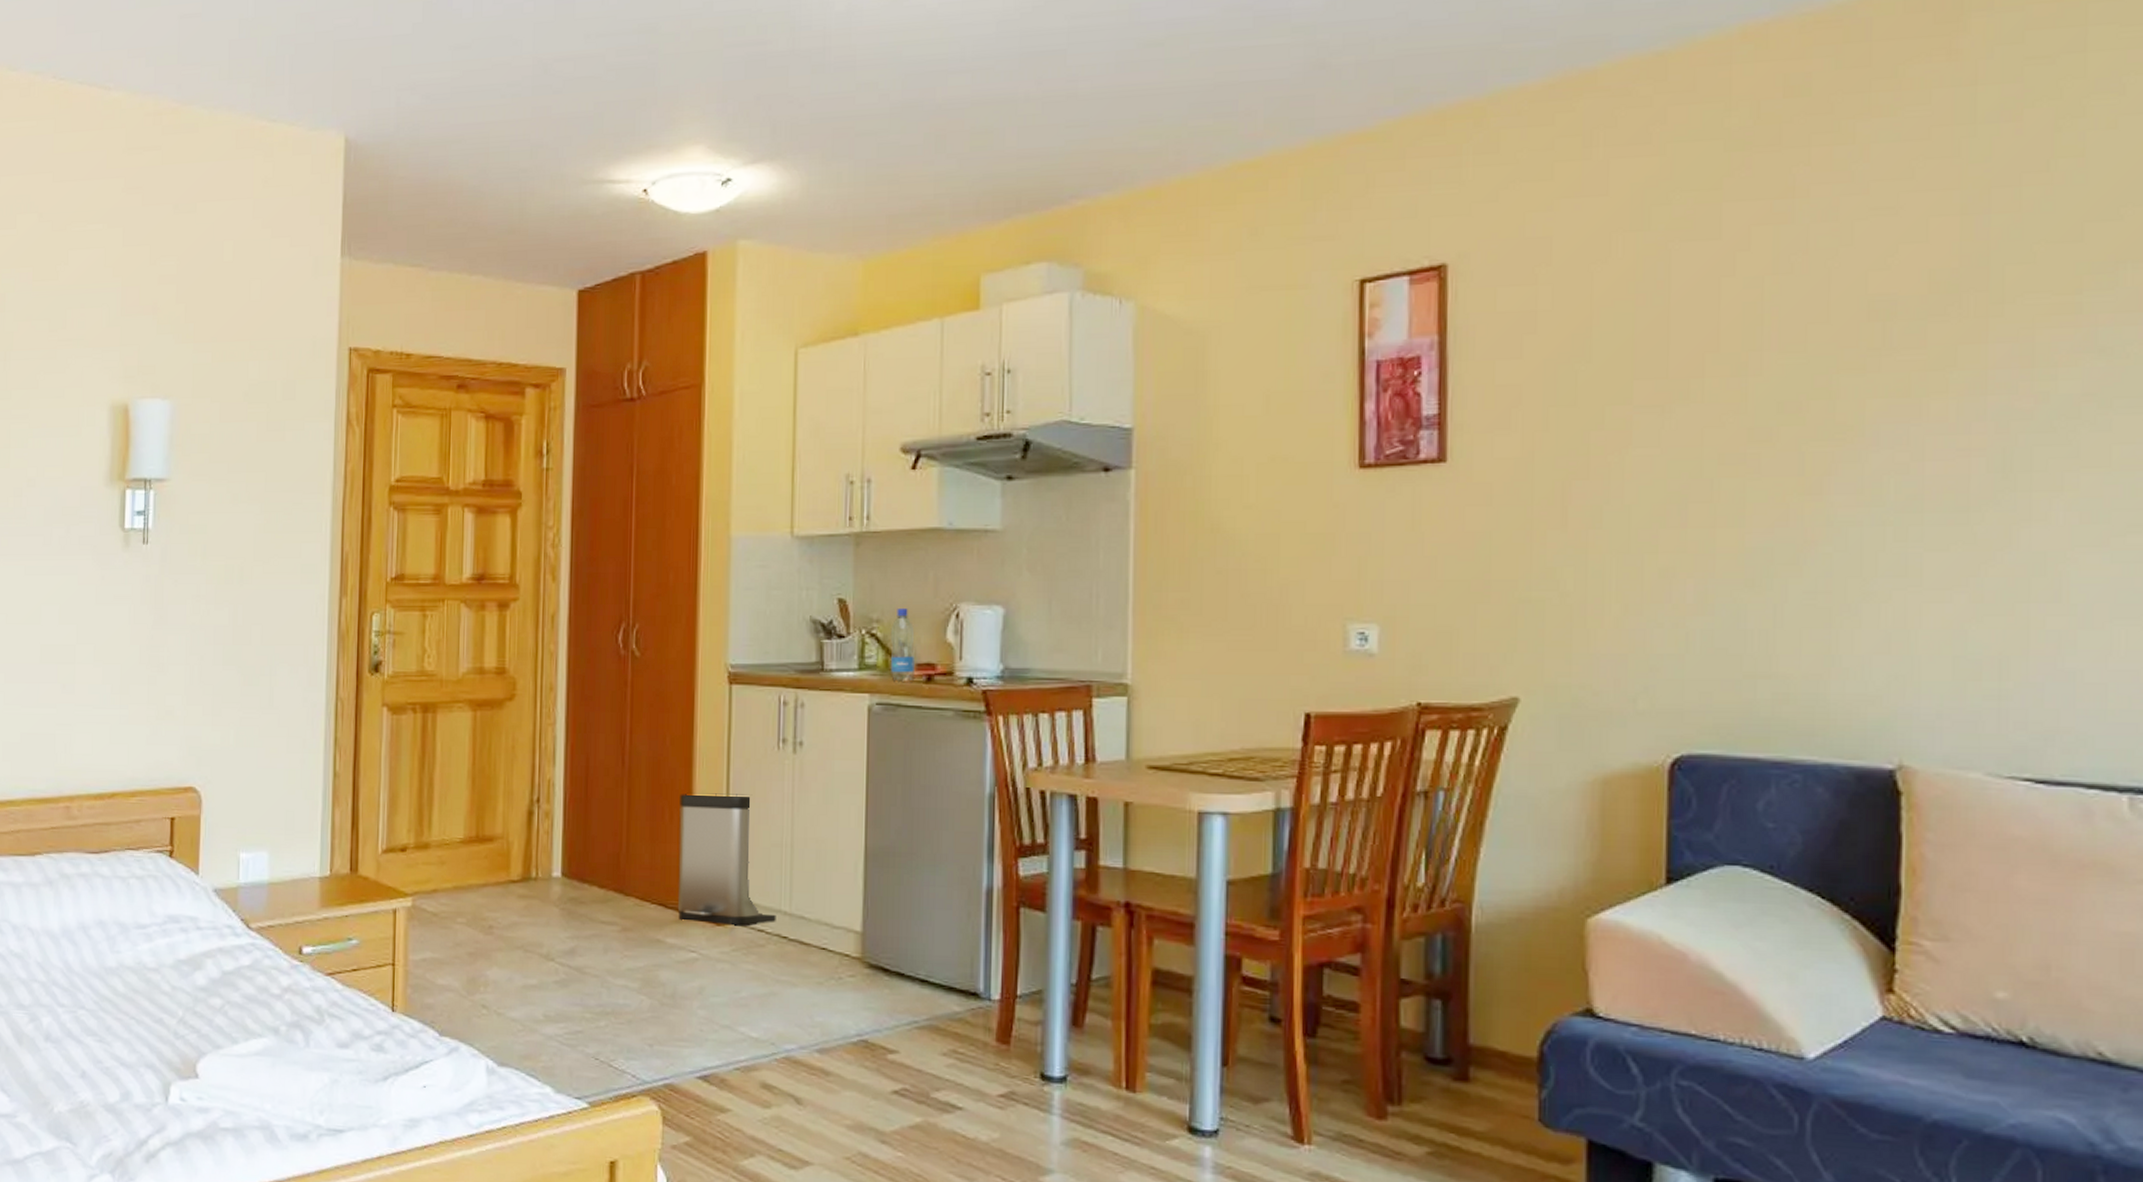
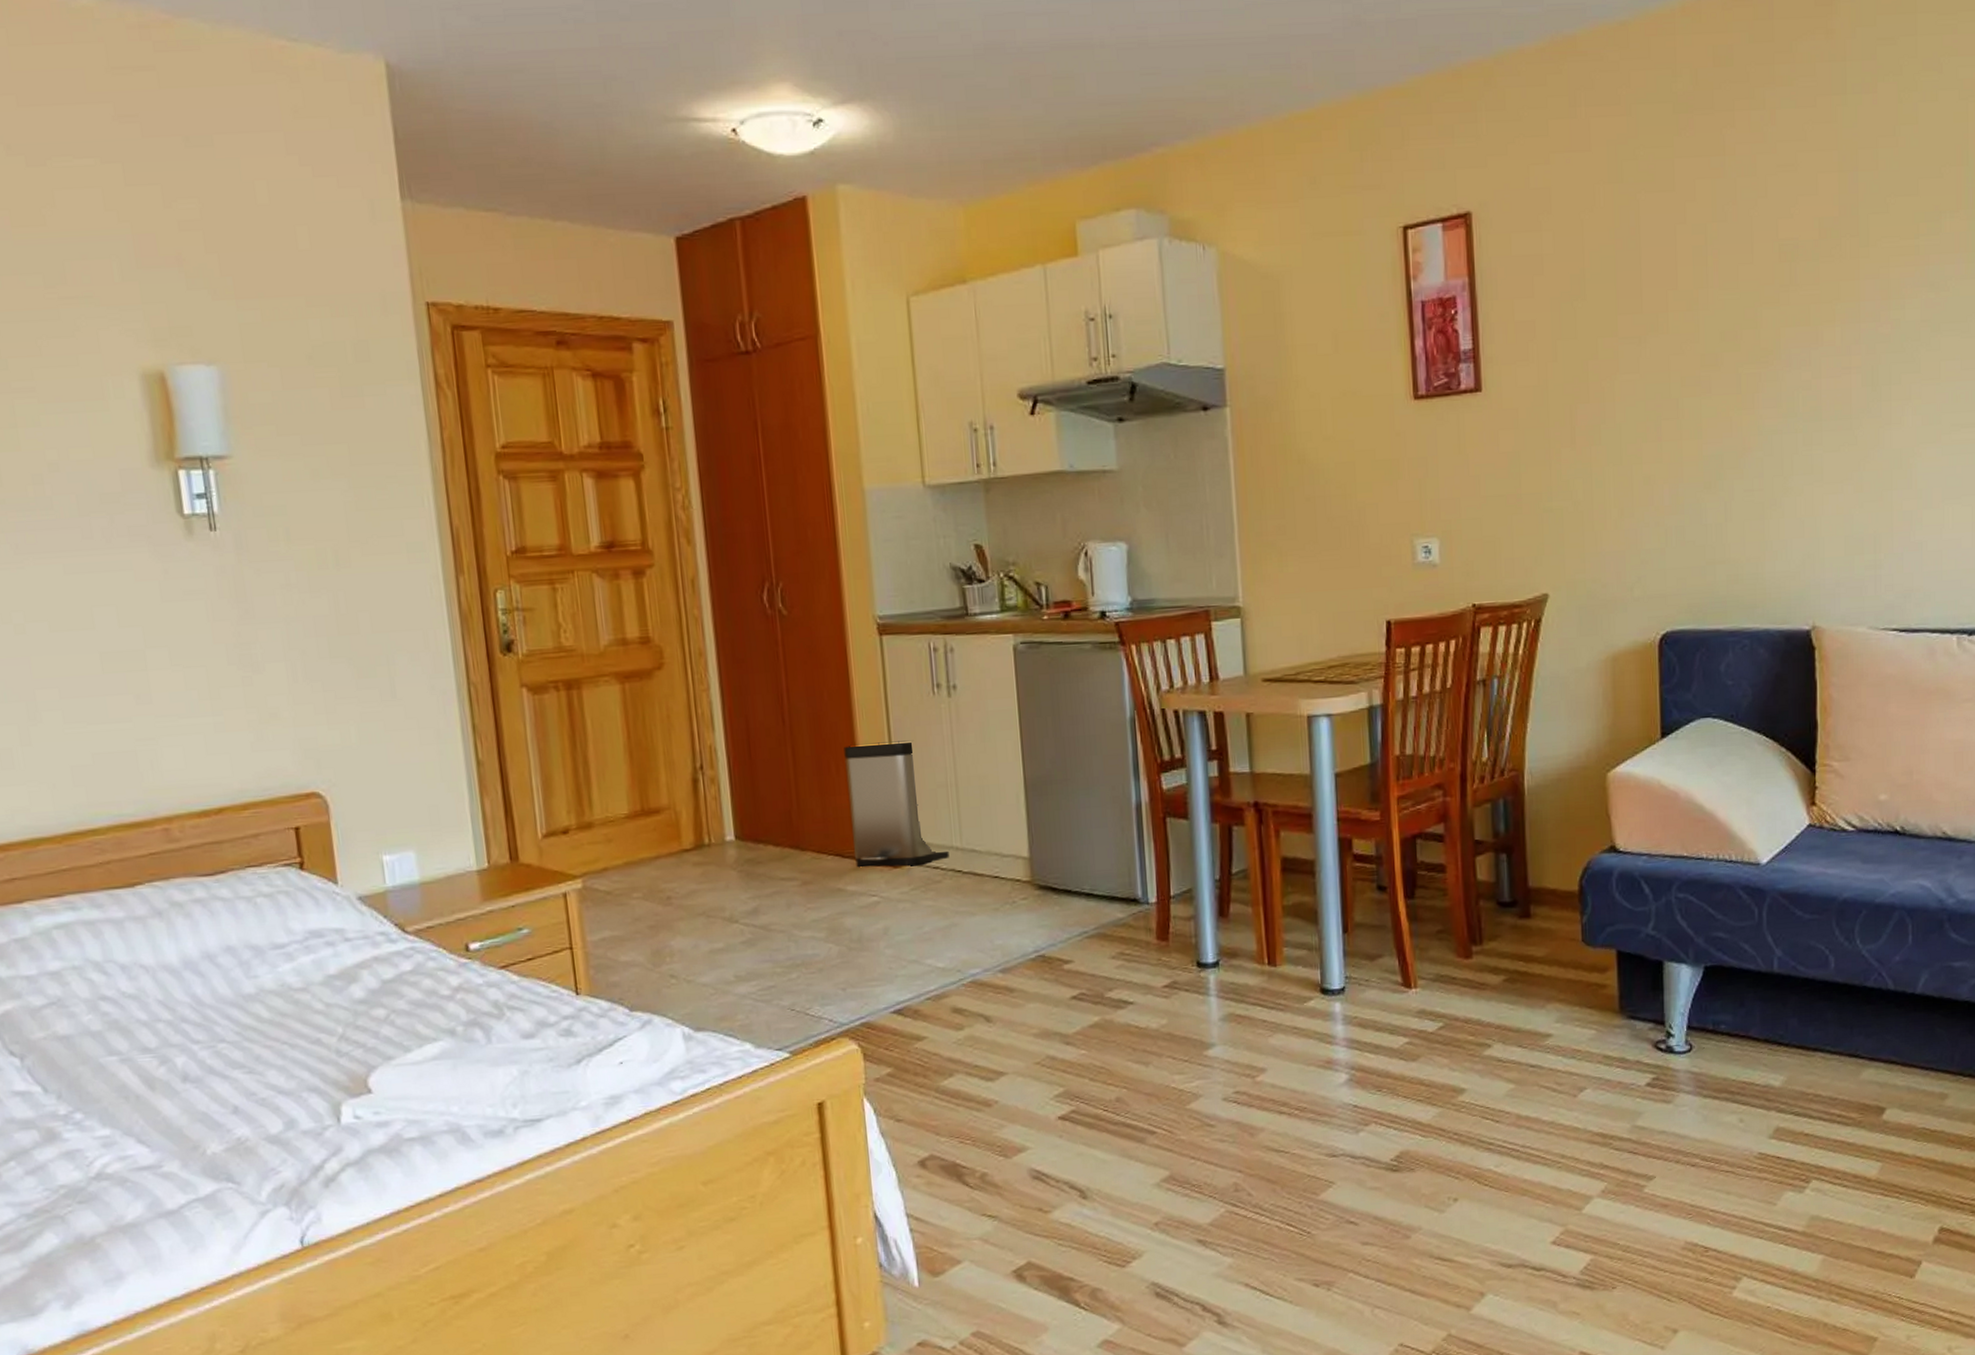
bottle: present [890,609,915,684] -> none [1026,550,1053,623]

